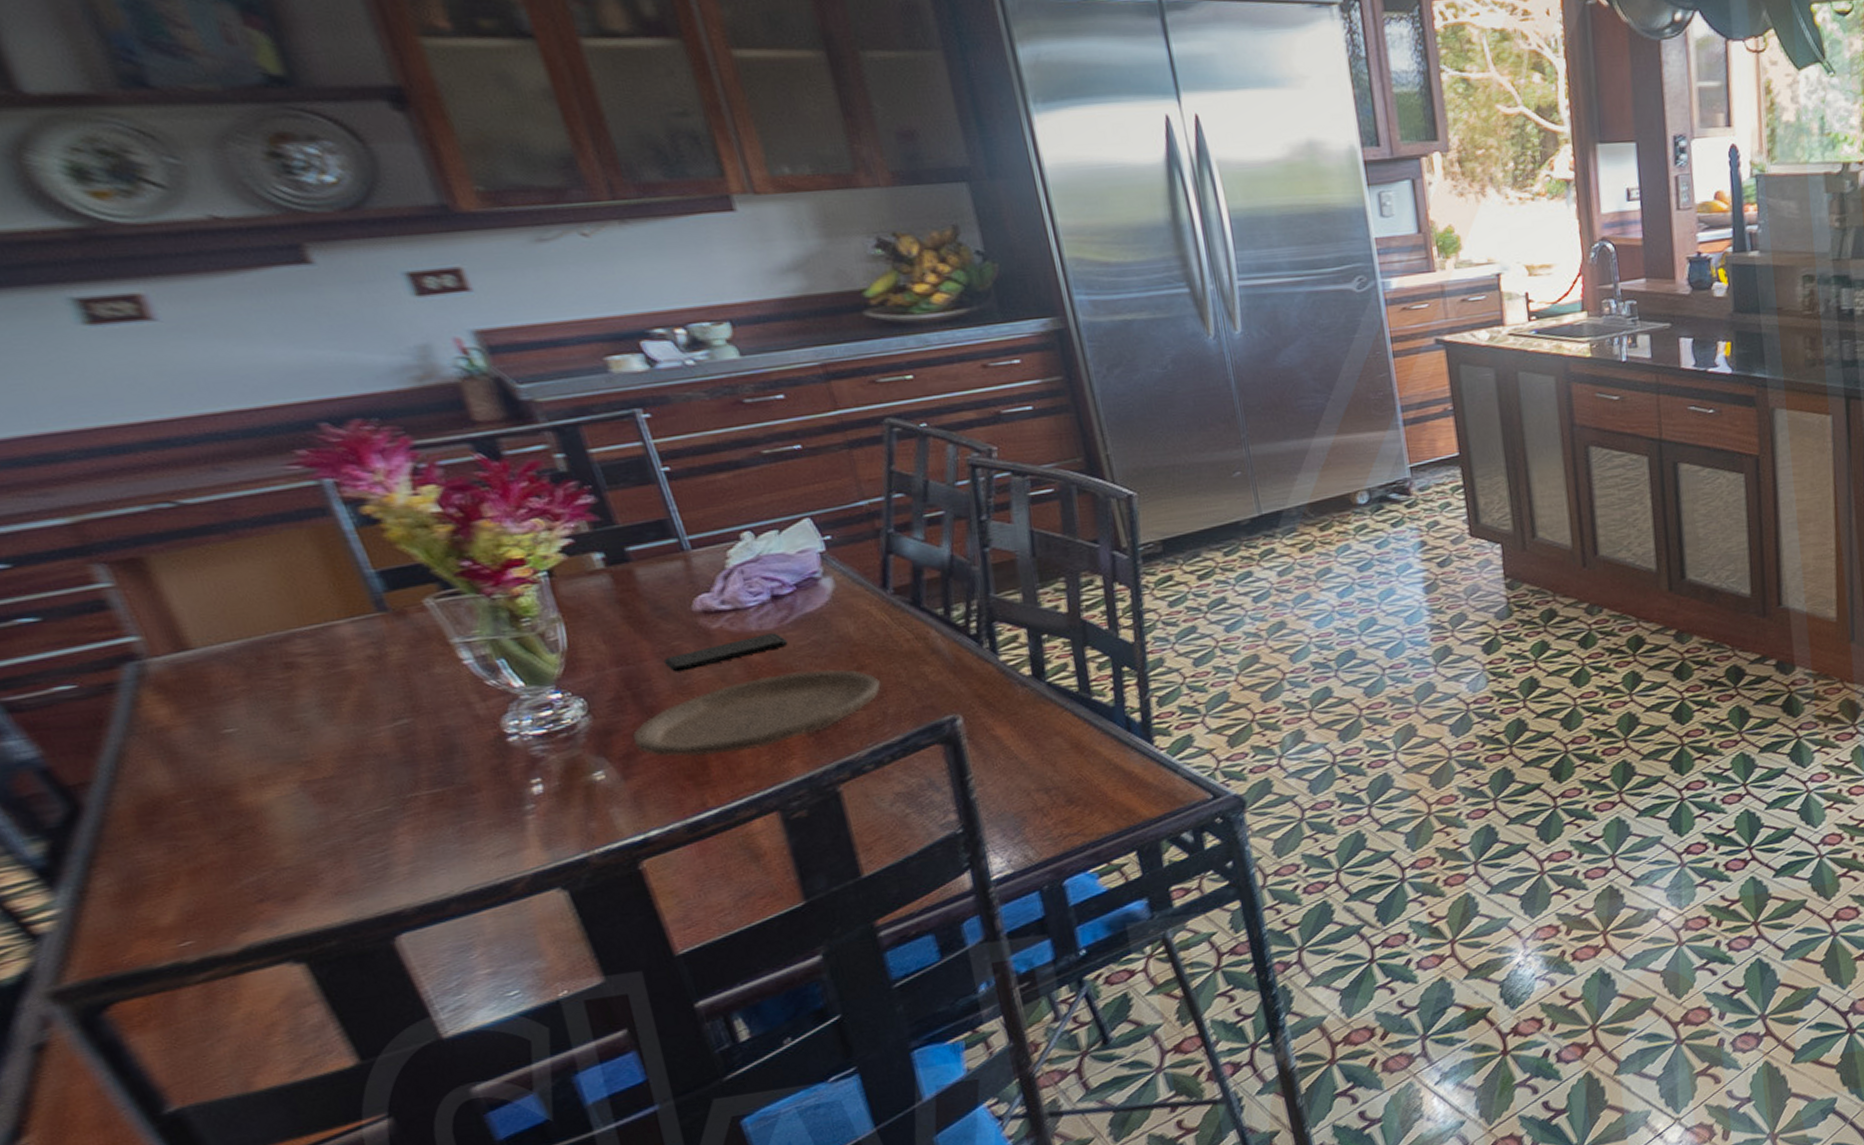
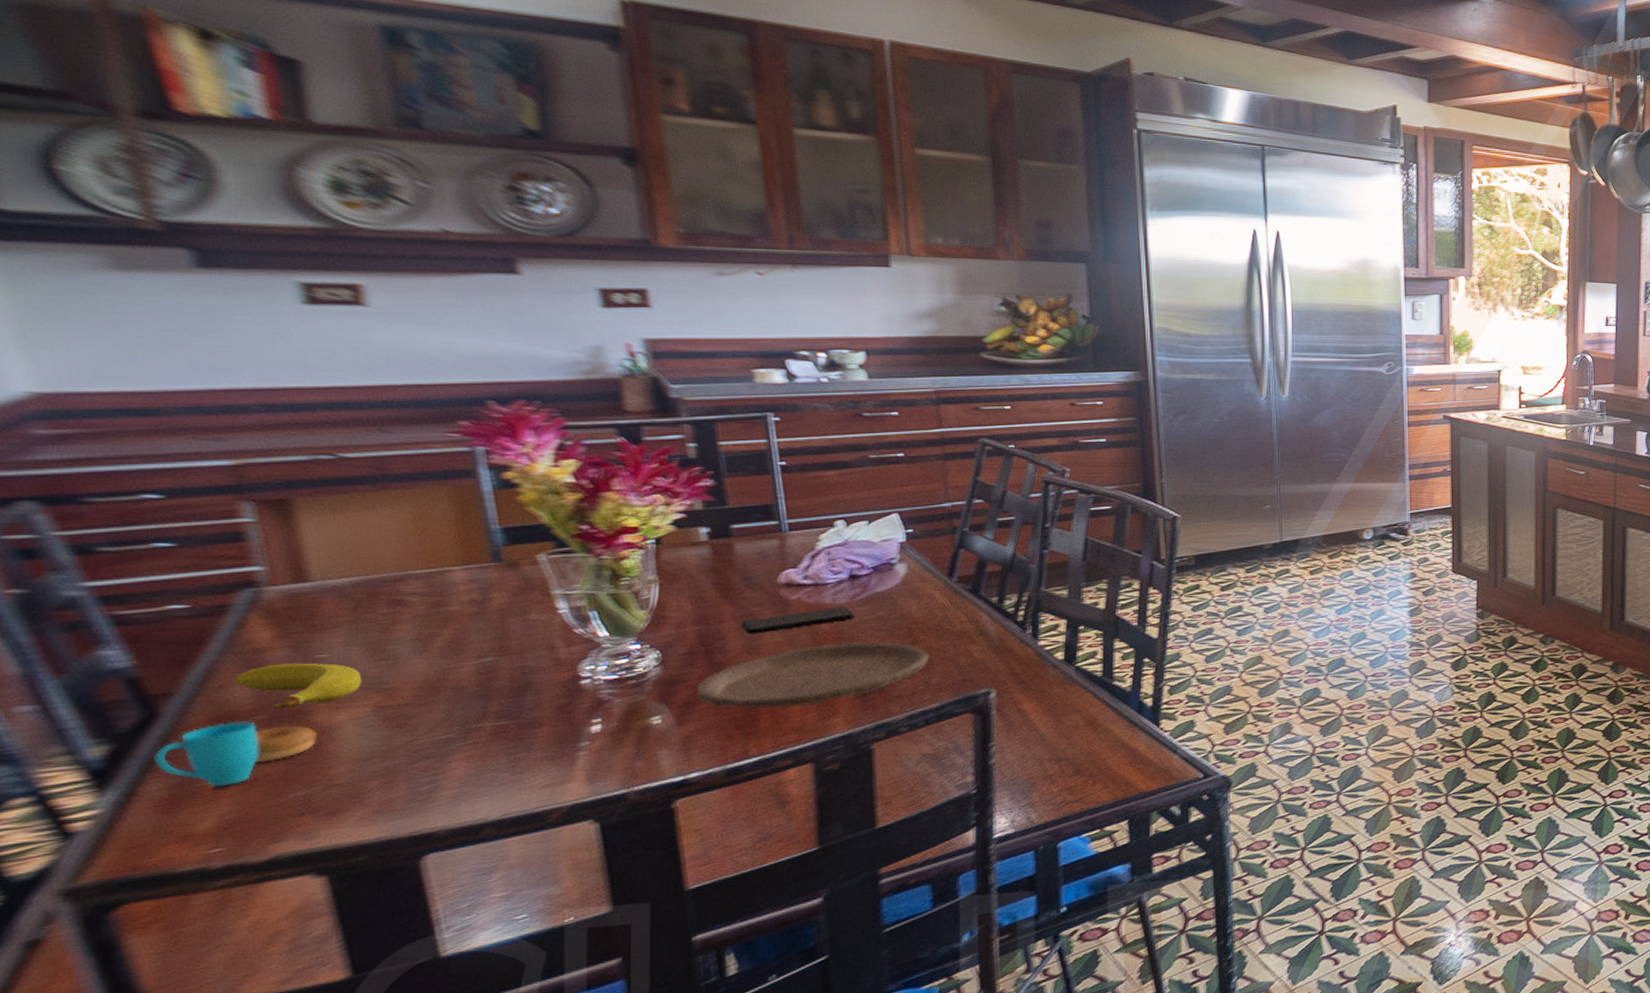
cup: none [92,807,251,879] -> present [154,721,317,787]
fruit: none [148,738,280,791] -> present [235,662,362,709]

